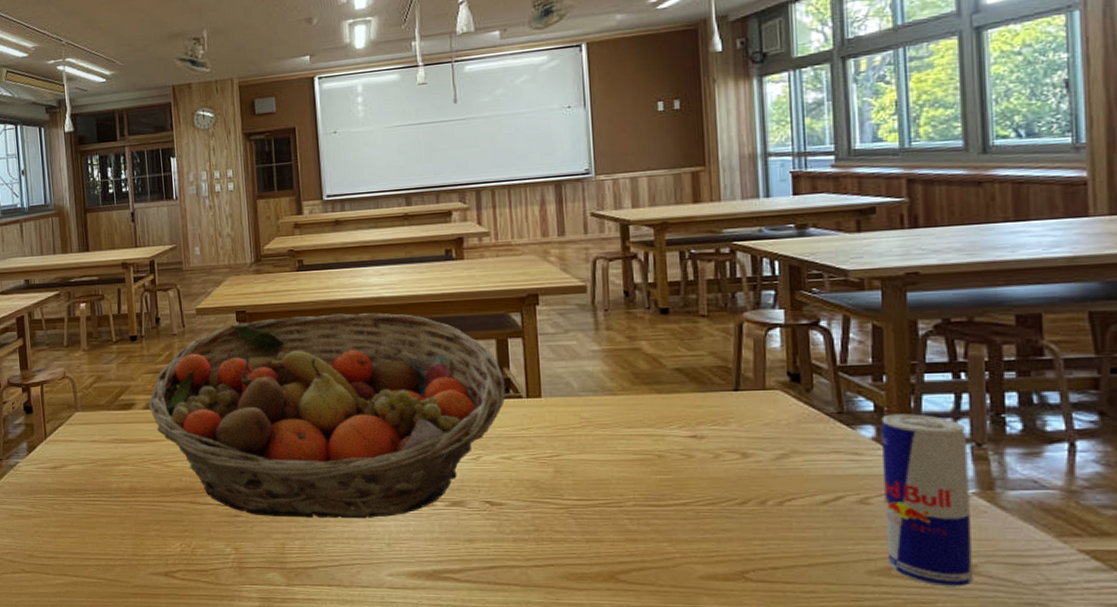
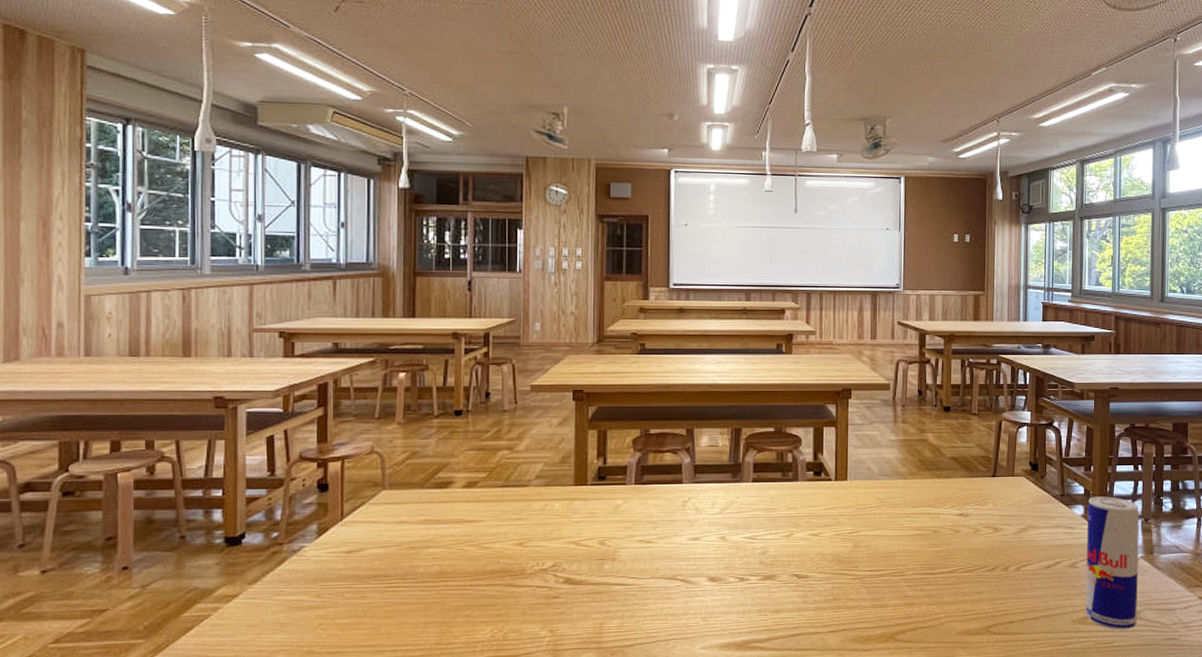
fruit basket: present [148,313,506,519] -> none [468,397,818,597]

